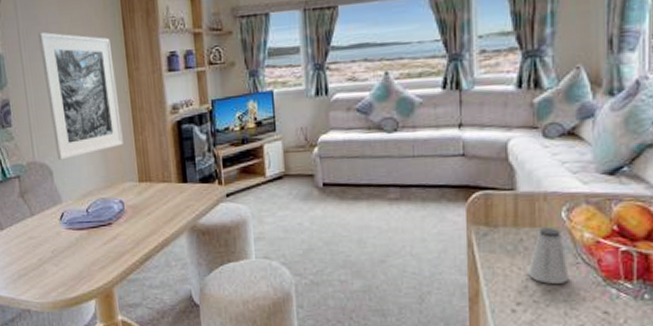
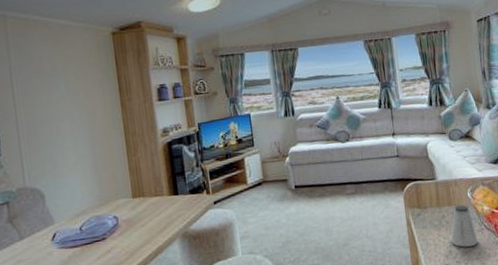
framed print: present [38,32,124,160] -> none [31,69,117,184]

